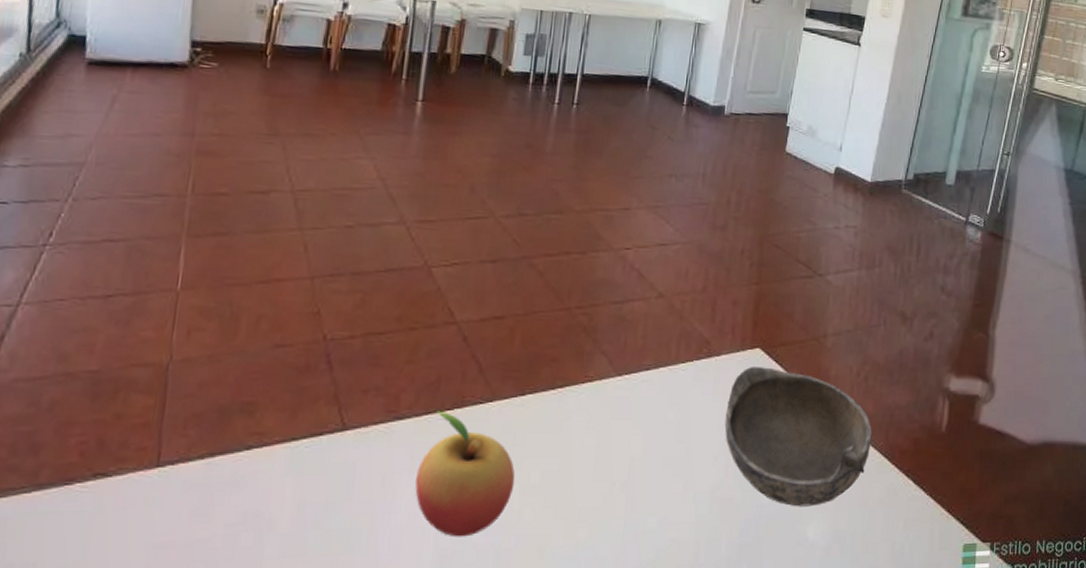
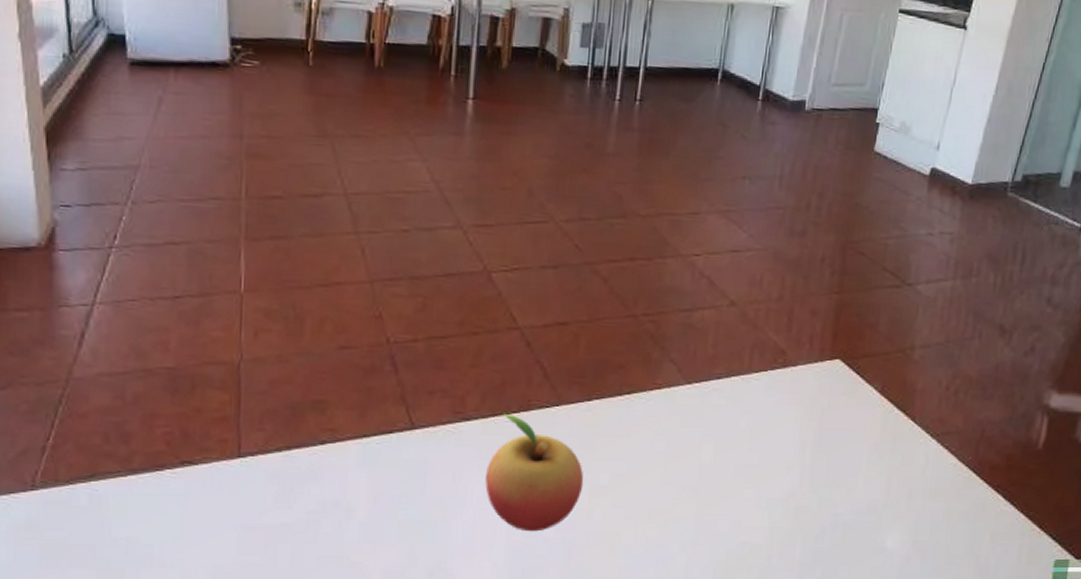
bowl: present [724,367,872,507] -> none [800,378,961,517]

